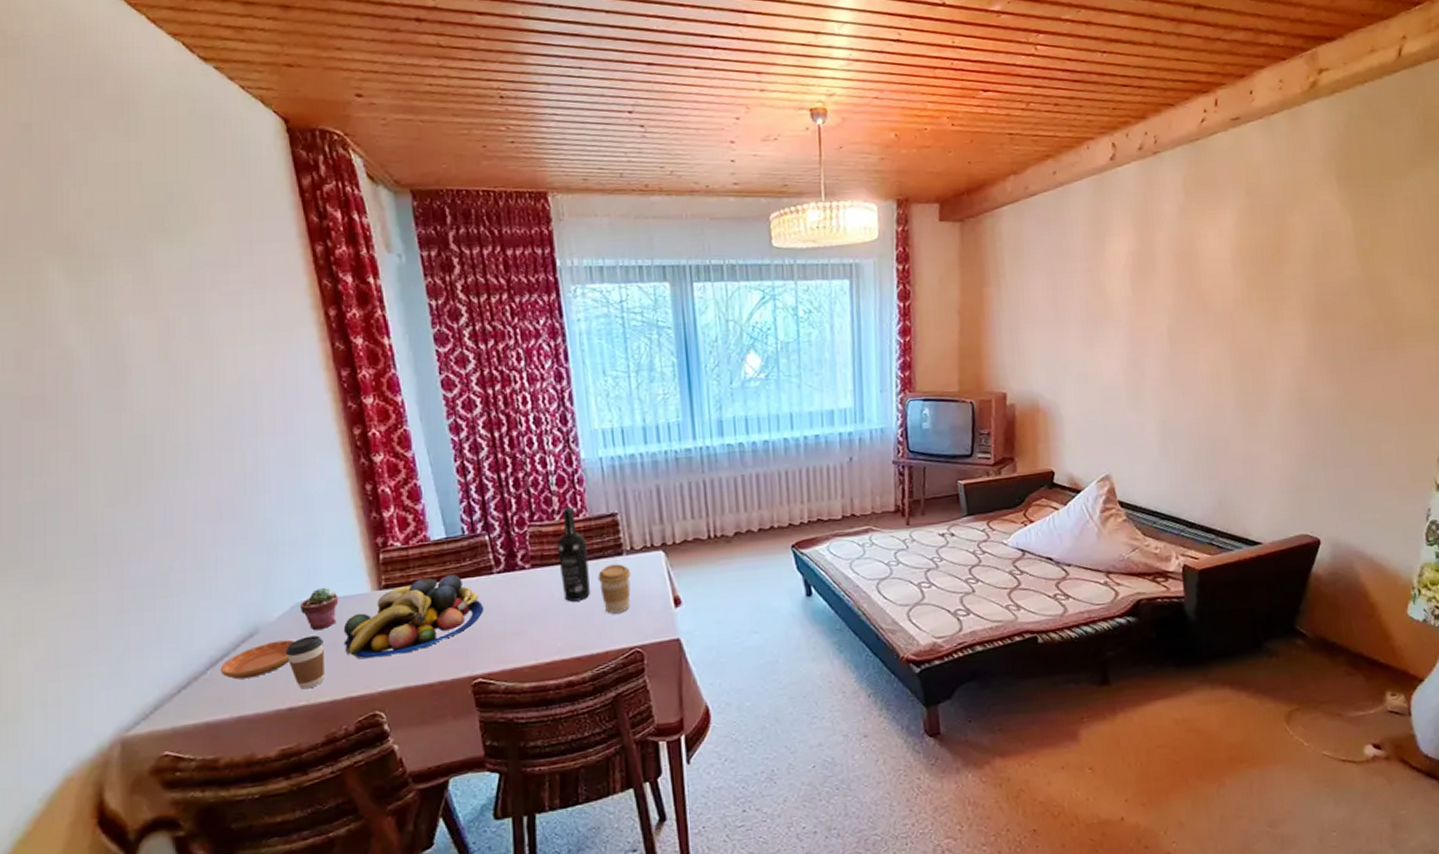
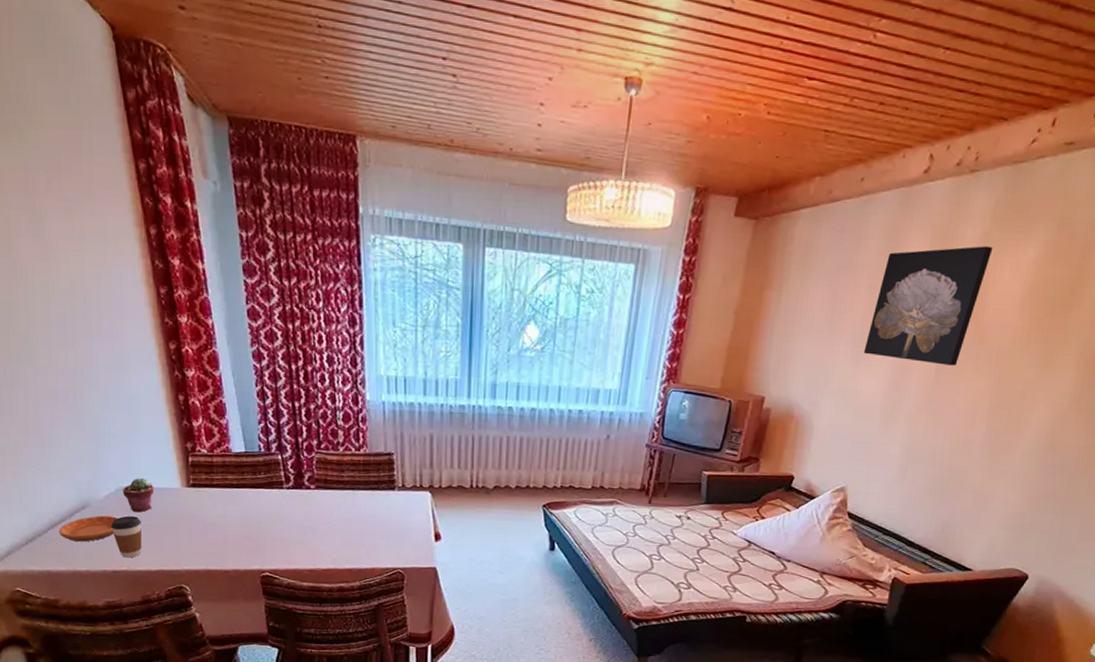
fruit bowl: present [343,573,483,659] -> none [157,483,273,543]
wine bottle: present [557,507,590,602] -> none [339,442,365,523]
coffee cup: present [598,564,631,614] -> none [372,496,400,539]
wall art: none [1094,218,1193,336] -> present [863,246,993,366]

